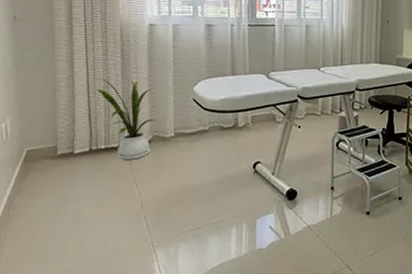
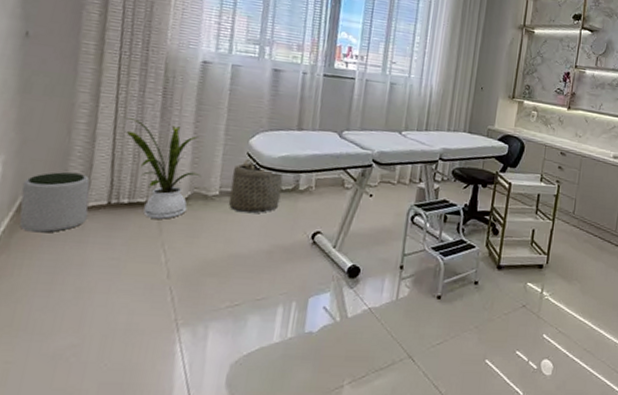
plant pot: none [25,127,76,177] -> present [19,172,90,233]
basket: none [182,103,225,150] -> present [228,158,283,214]

